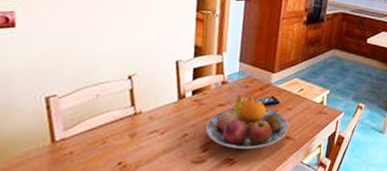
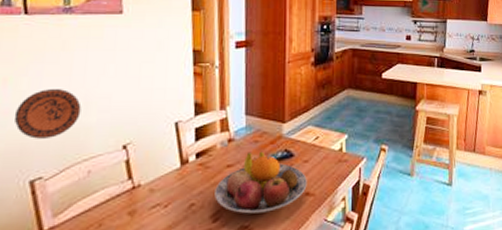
decorative plate: none [34,18,94,62] -> present [13,89,82,139]

